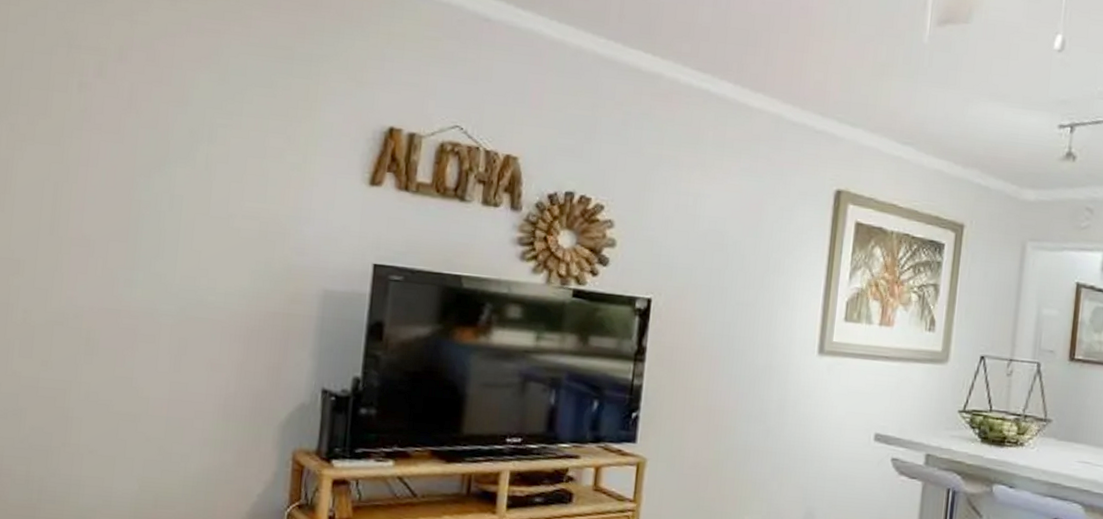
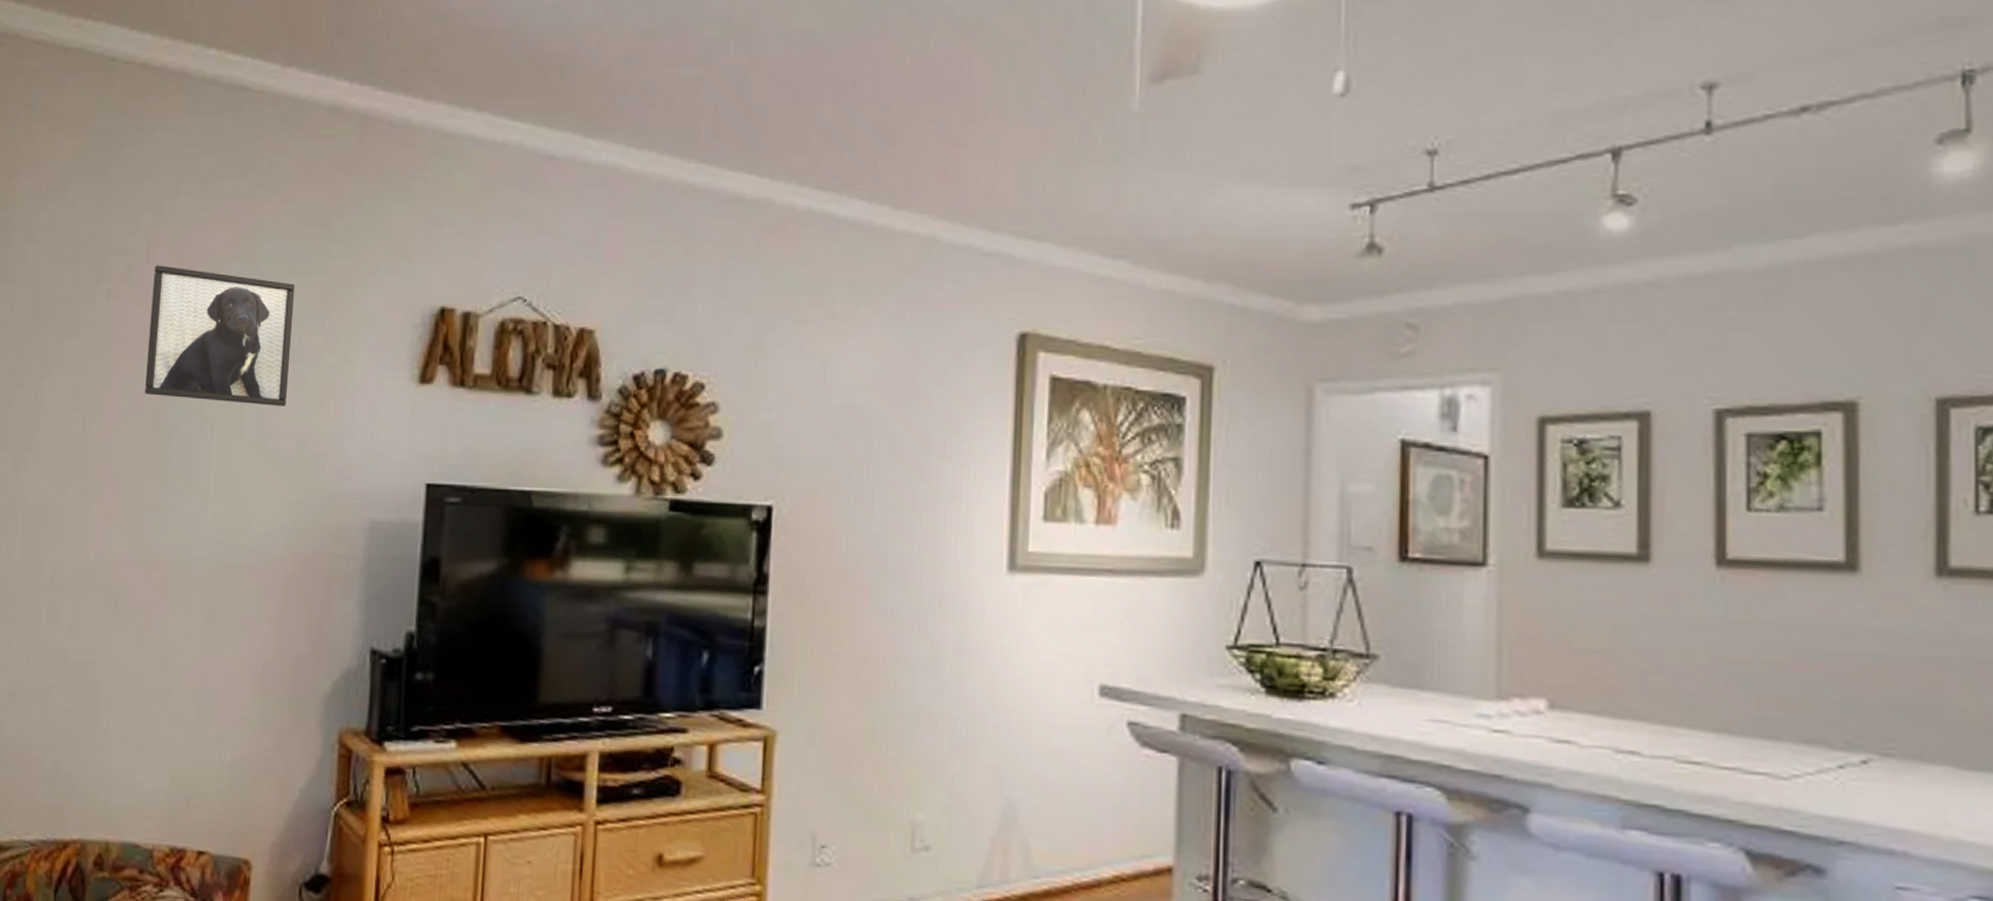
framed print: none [116,65,260,193] -> present [145,265,296,406]

